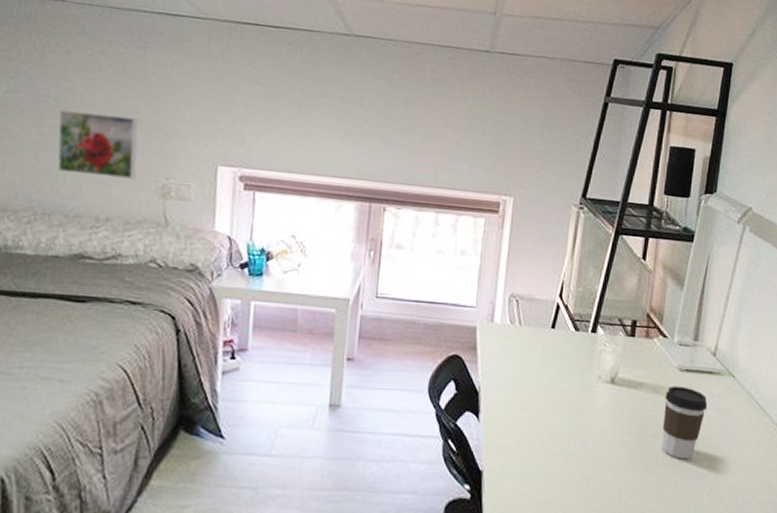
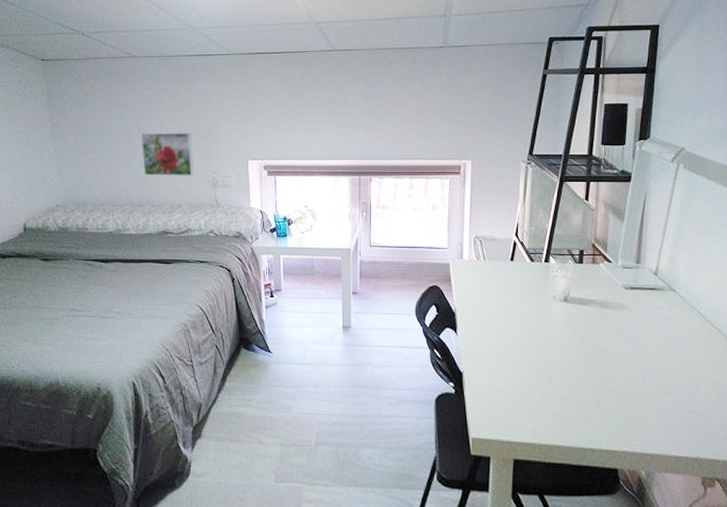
coffee cup: present [662,386,708,459] -> none [612,301,652,360]

